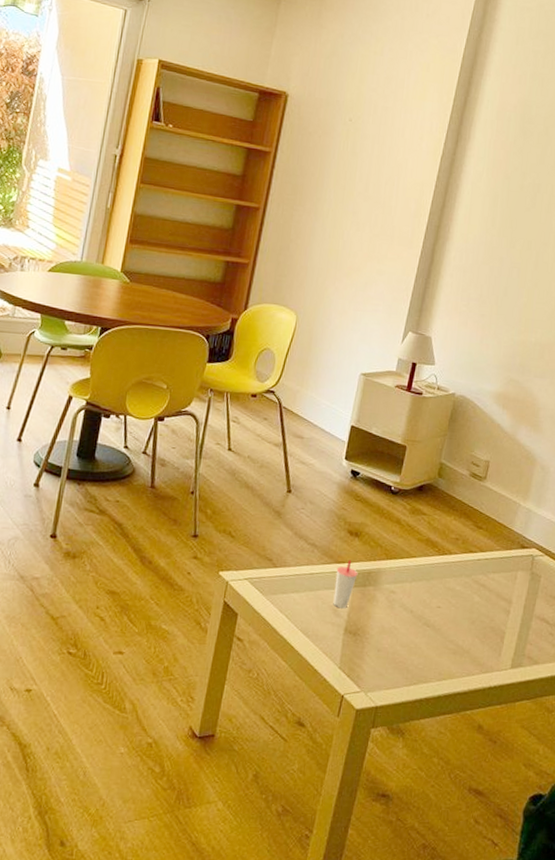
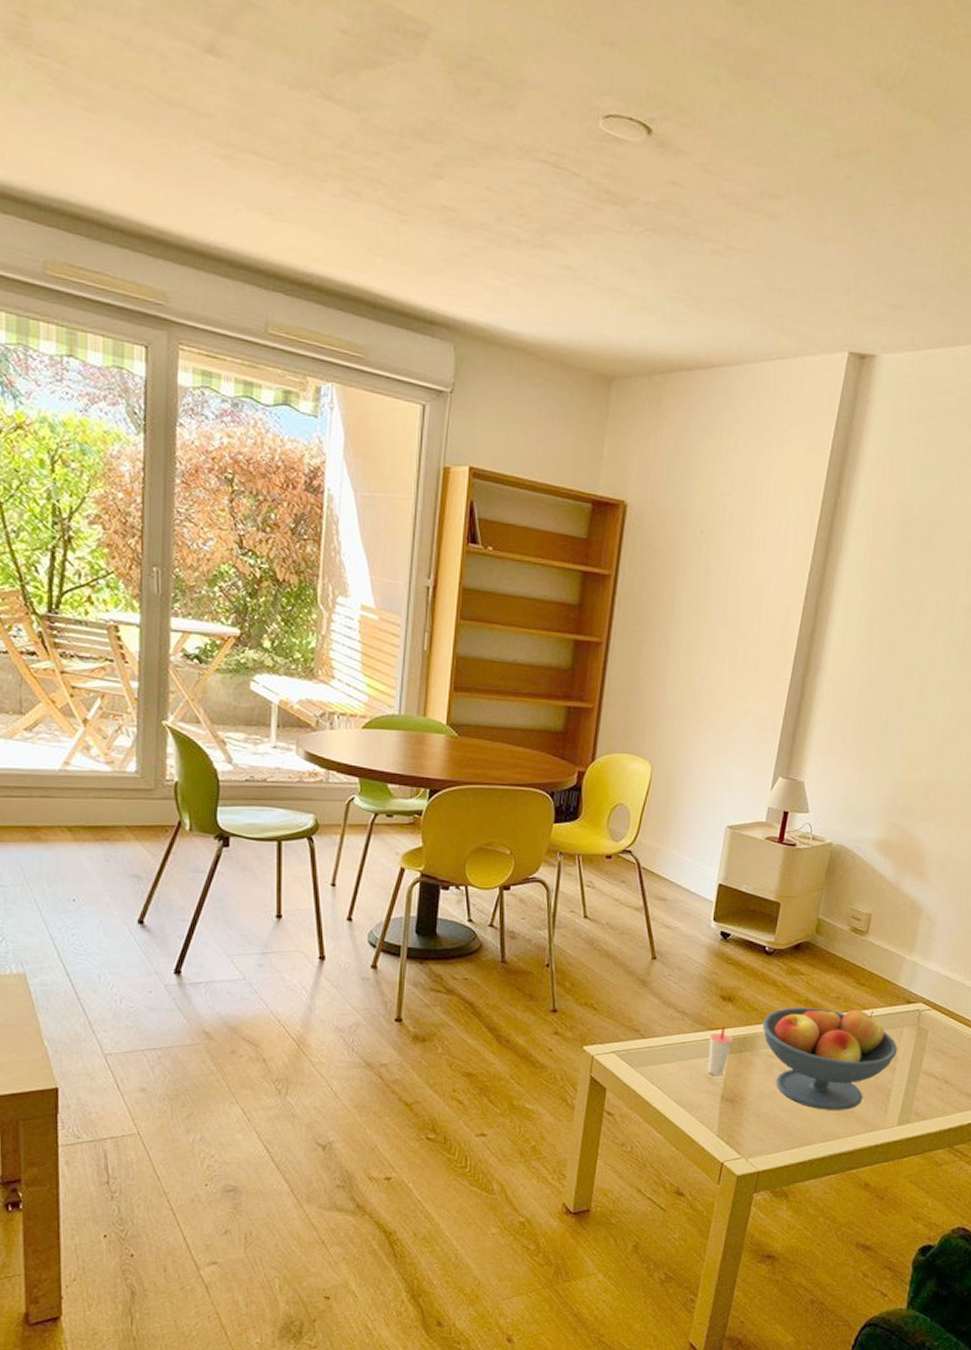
fruit bowl: none [385,544,512,650] -> present [762,1004,898,1110]

